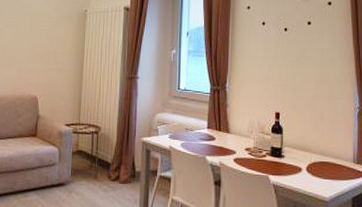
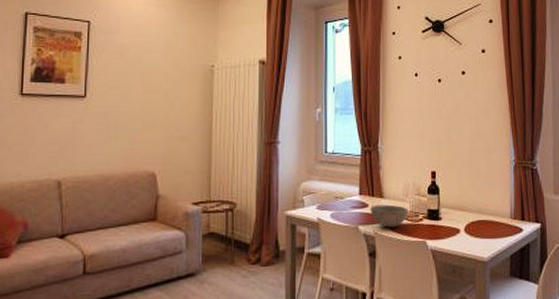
bowl: none [217,139,253,161] -> present [370,204,408,228]

